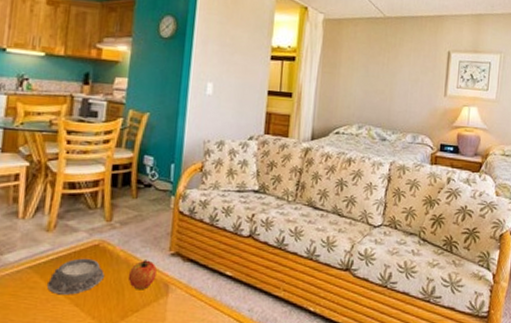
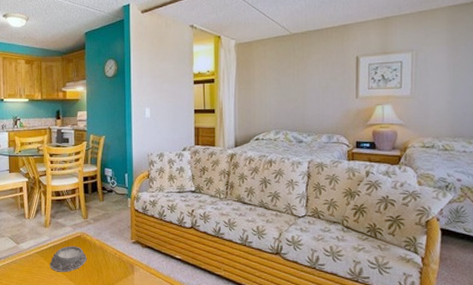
apple: present [128,260,157,290] -> none [103,247,123,269]

